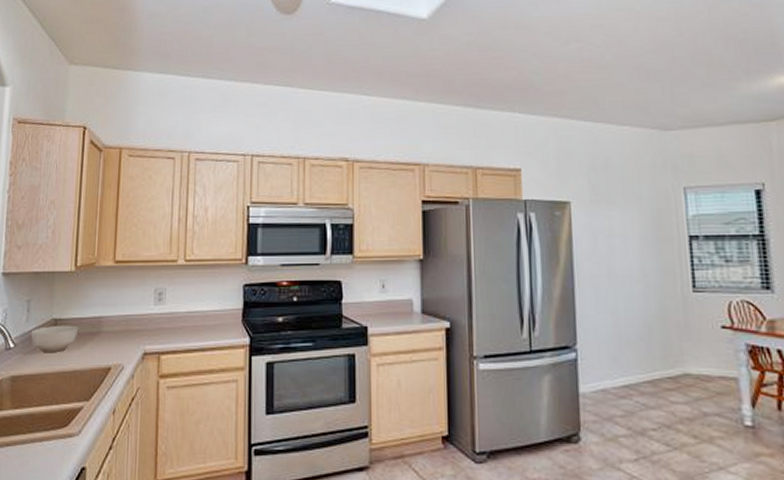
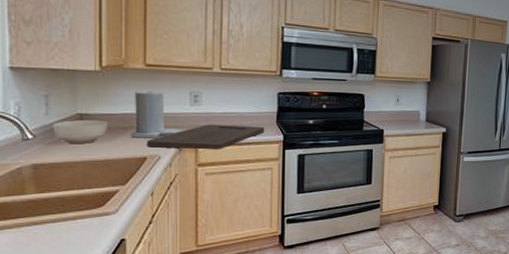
paper towel: none [97,289,151,345] -> present [130,90,187,139]
cutting board: none [112,325,230,358] -> present [147,123,265,150]

